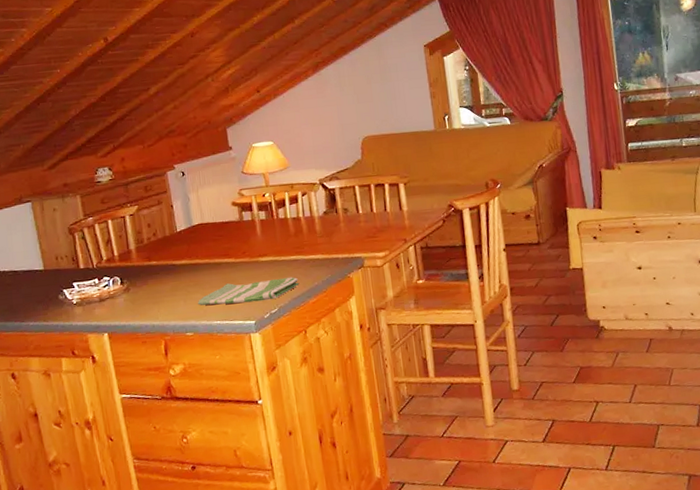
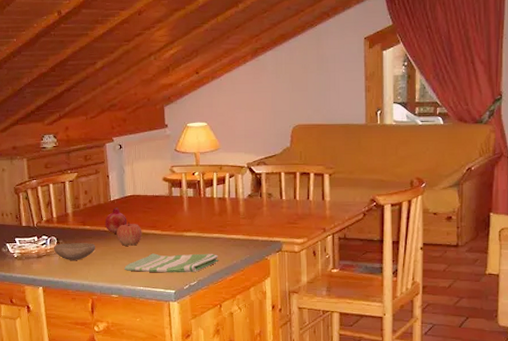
bowl: none [118,279,164,301] -> present [54,243,95,260]
fruit: none [172,237,197,267] -> present [105,206,127,234]
apple: none [186,252,215,279] -> present [116,222,142,246]

